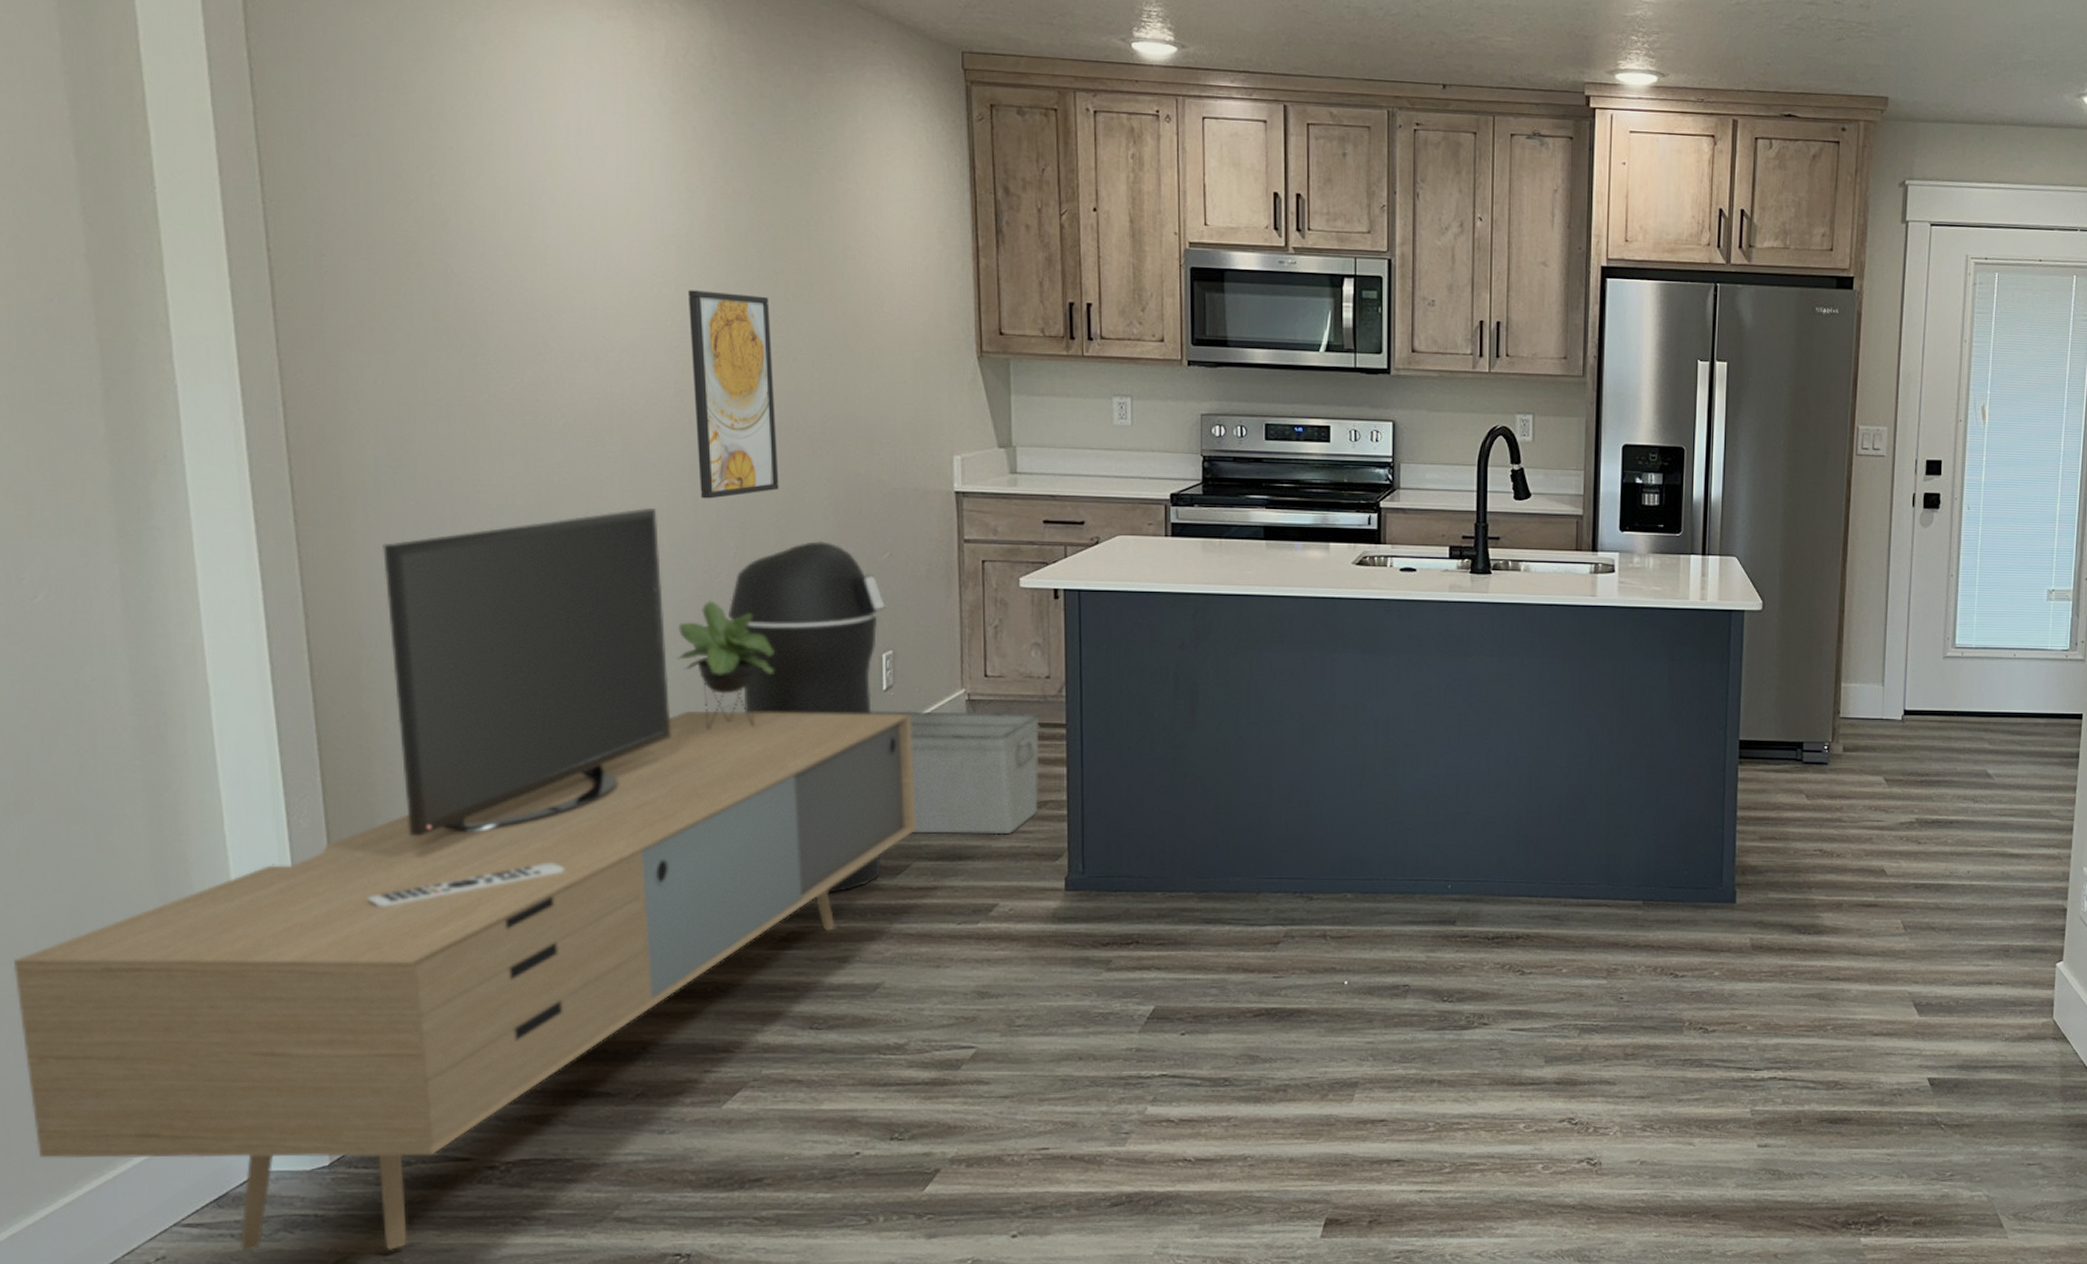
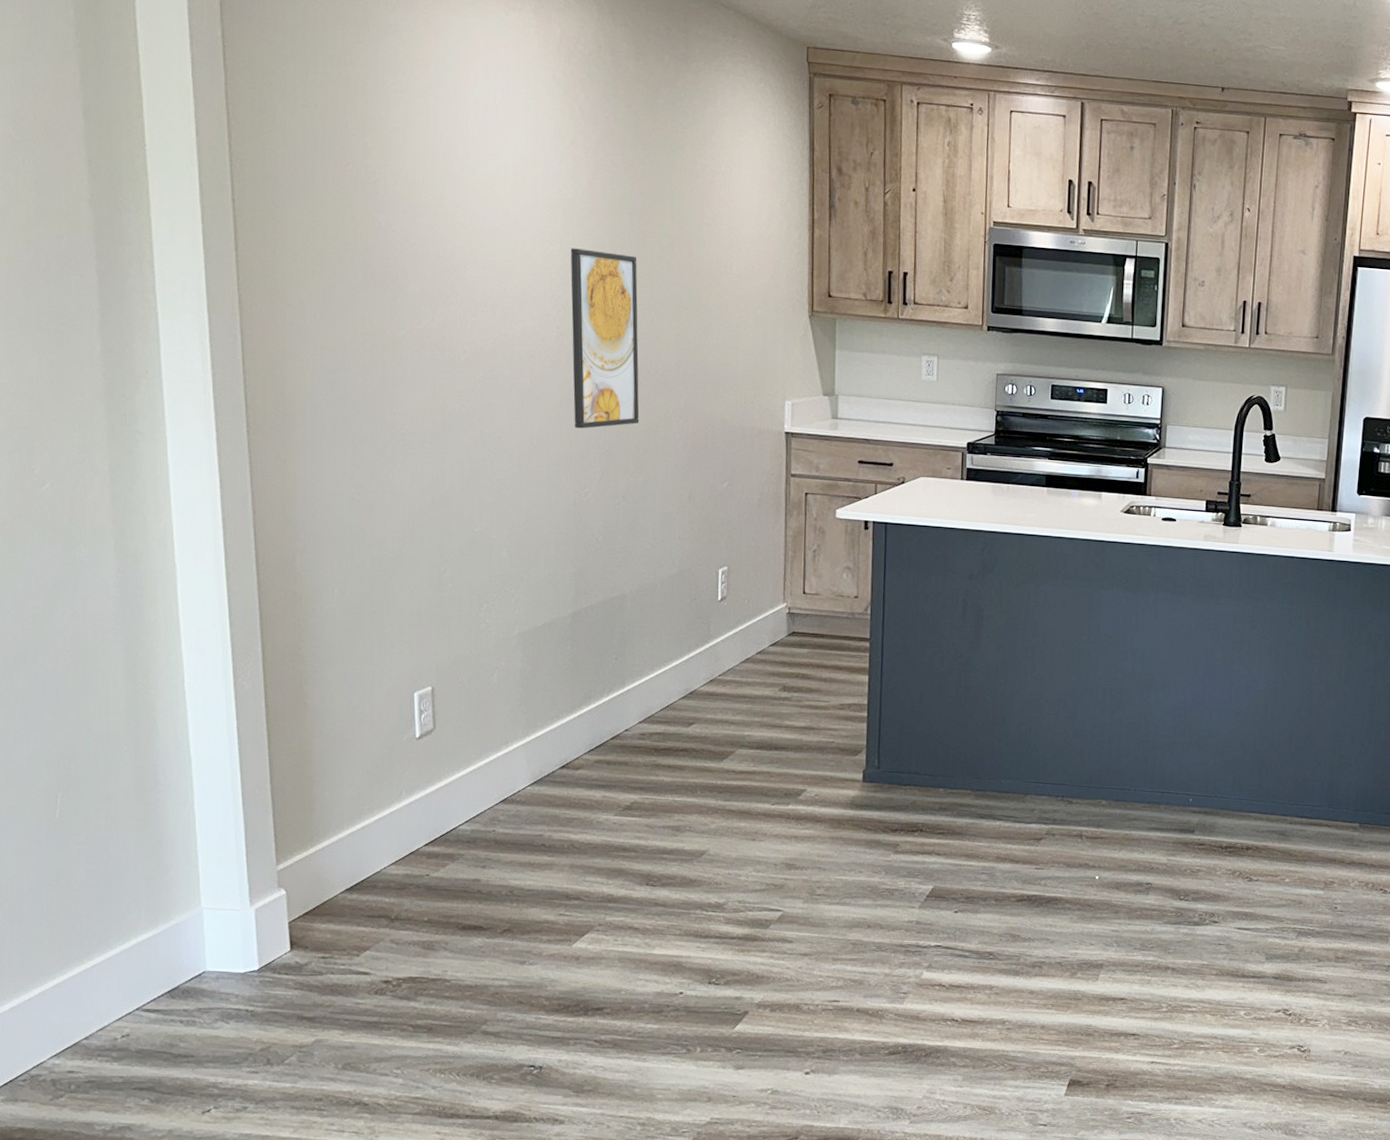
media console: present [13,508,916,1251] -> none [18,434,741,1044]
trash can: present [728,541,885,893] -> none [593,469,723,771]
storage bin: present [870,710,1041,835] -> none [707,617,848,731]

